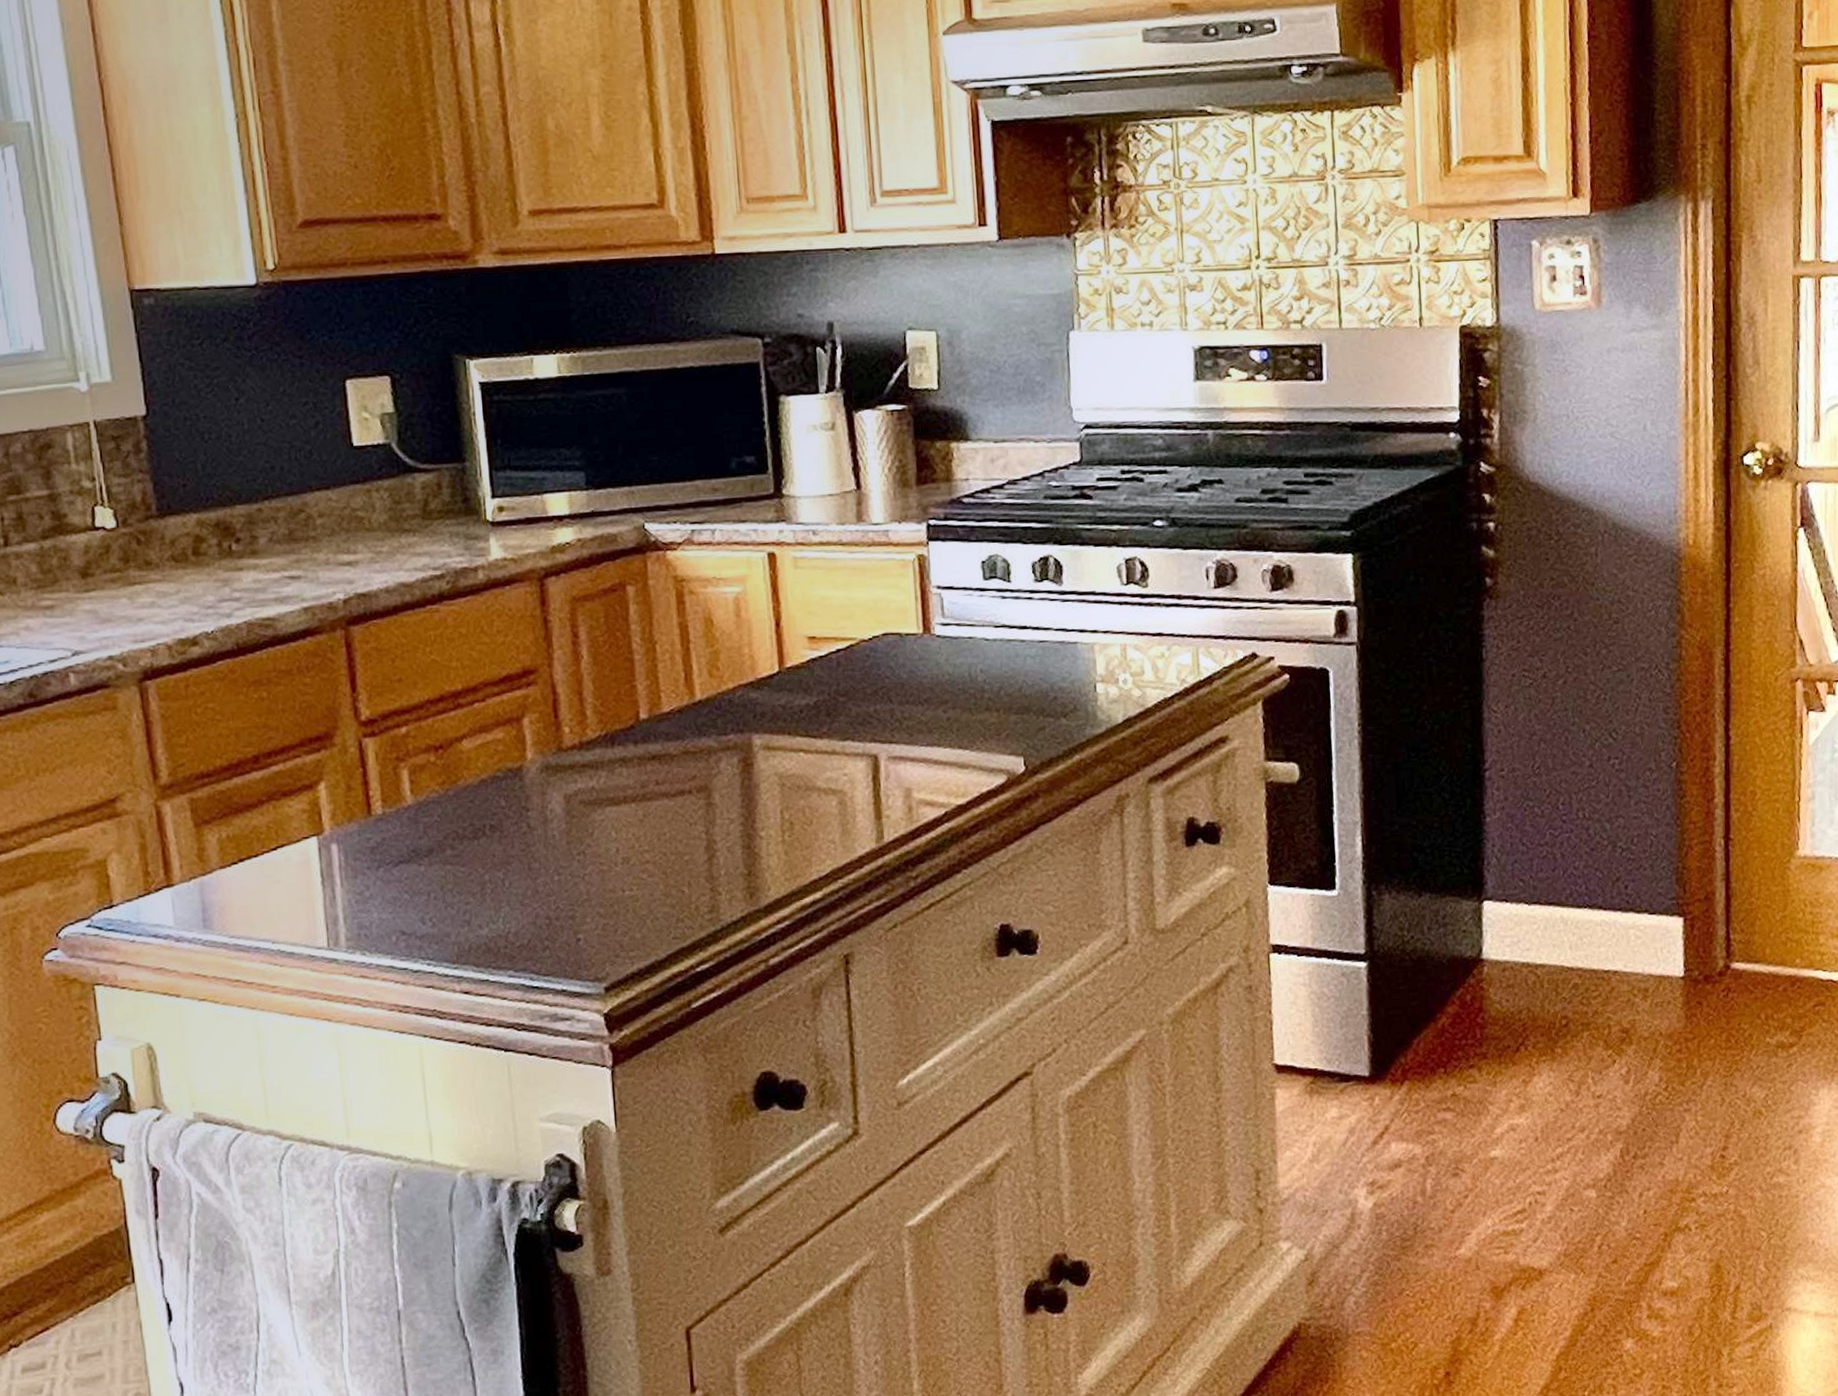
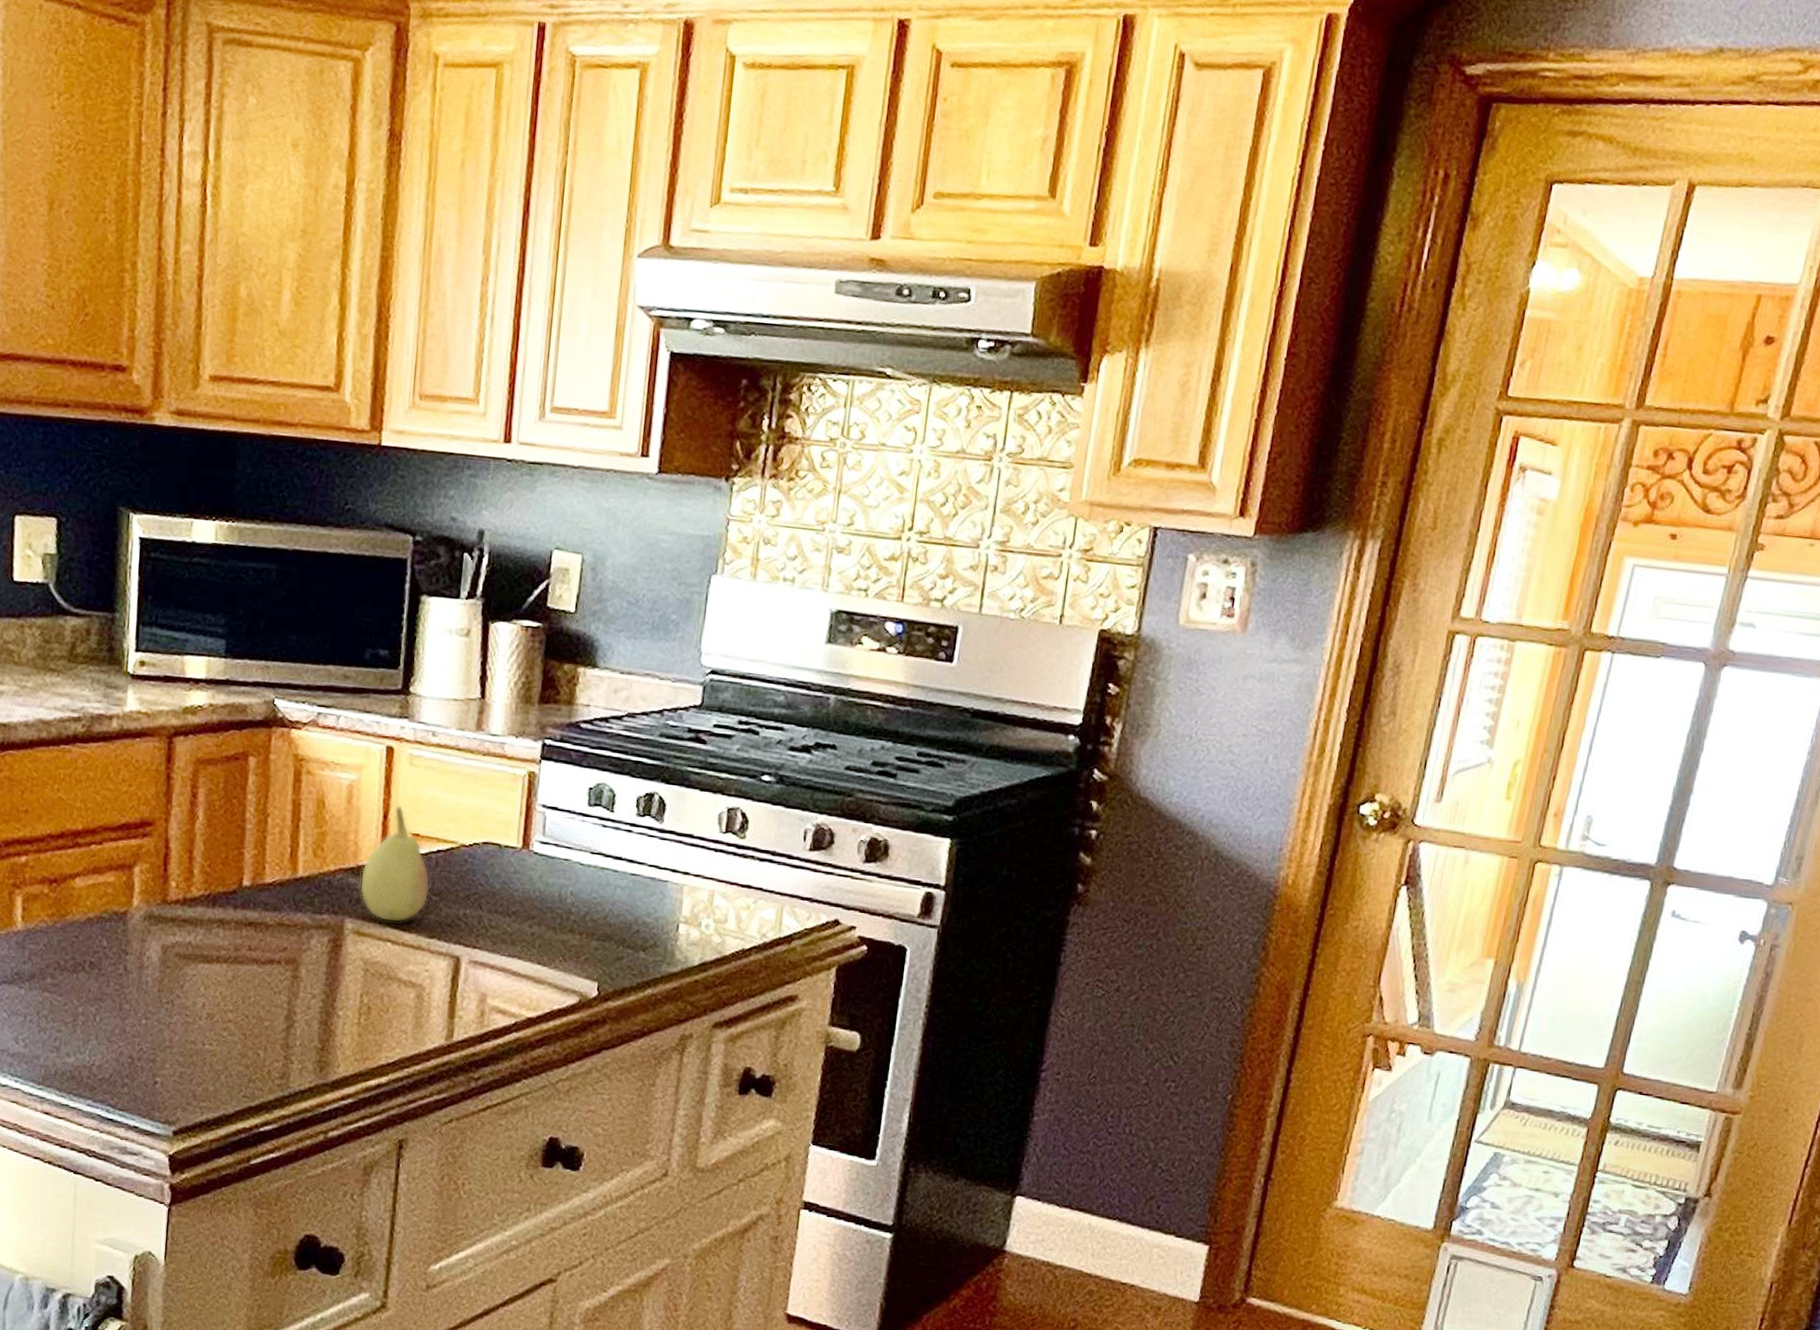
fruit: none [761,611,836,732] -> present [359,805,430,923]

